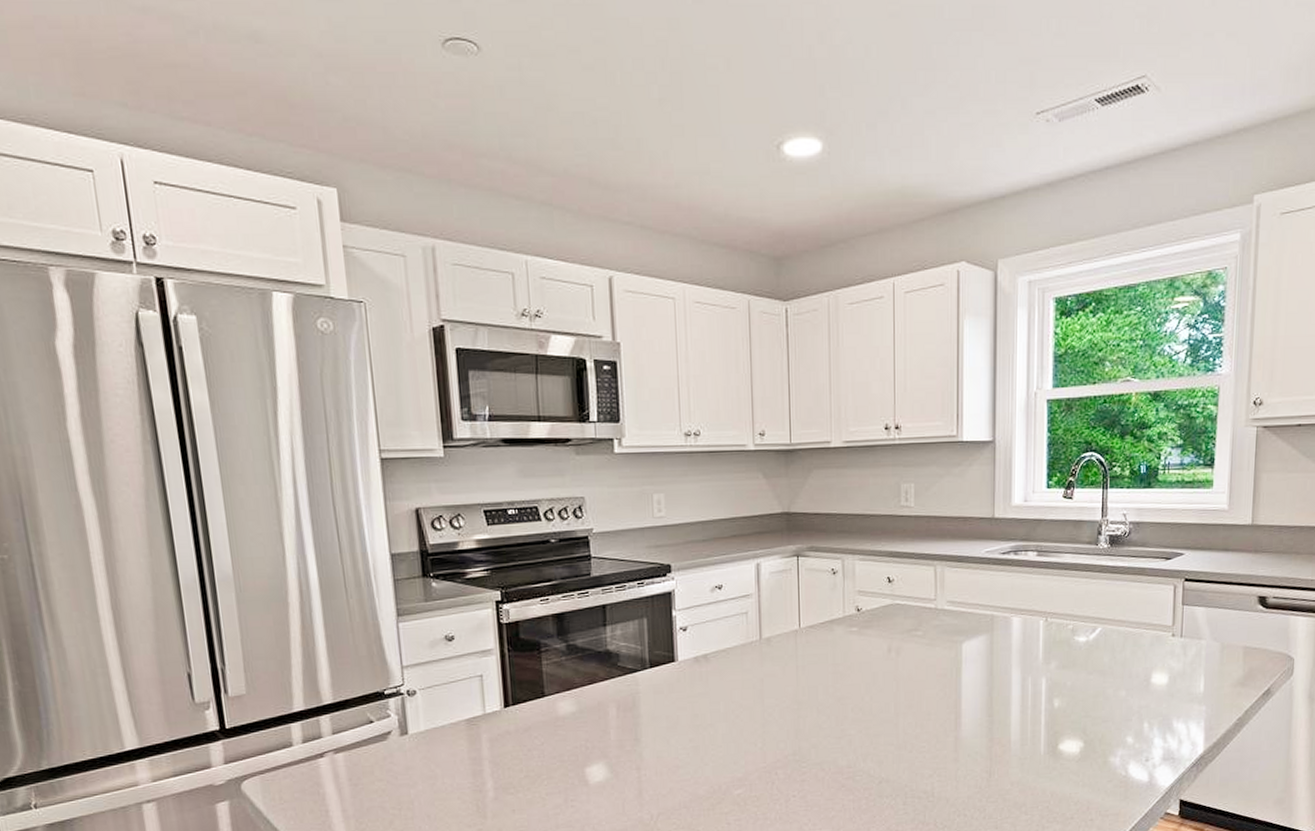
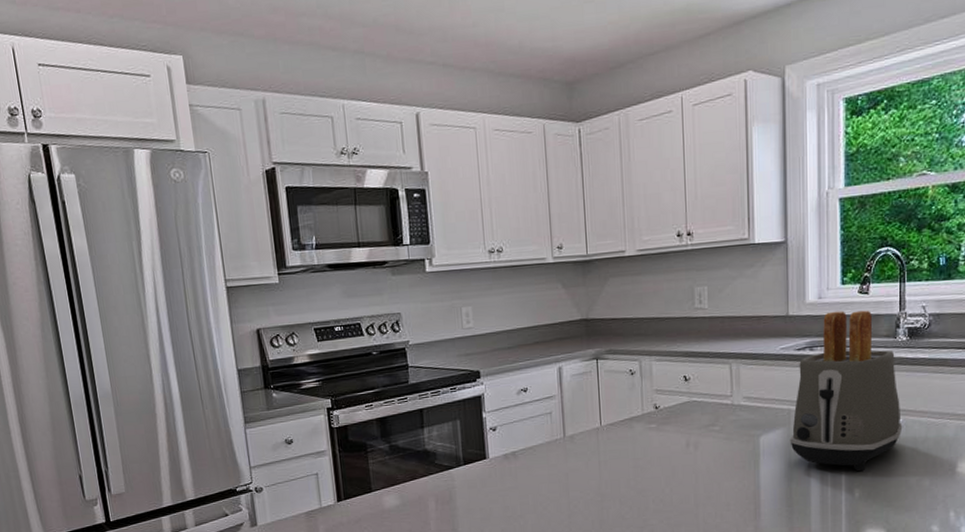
toaster: none [992,515,1102,681] -> present [789,310,903,472]

